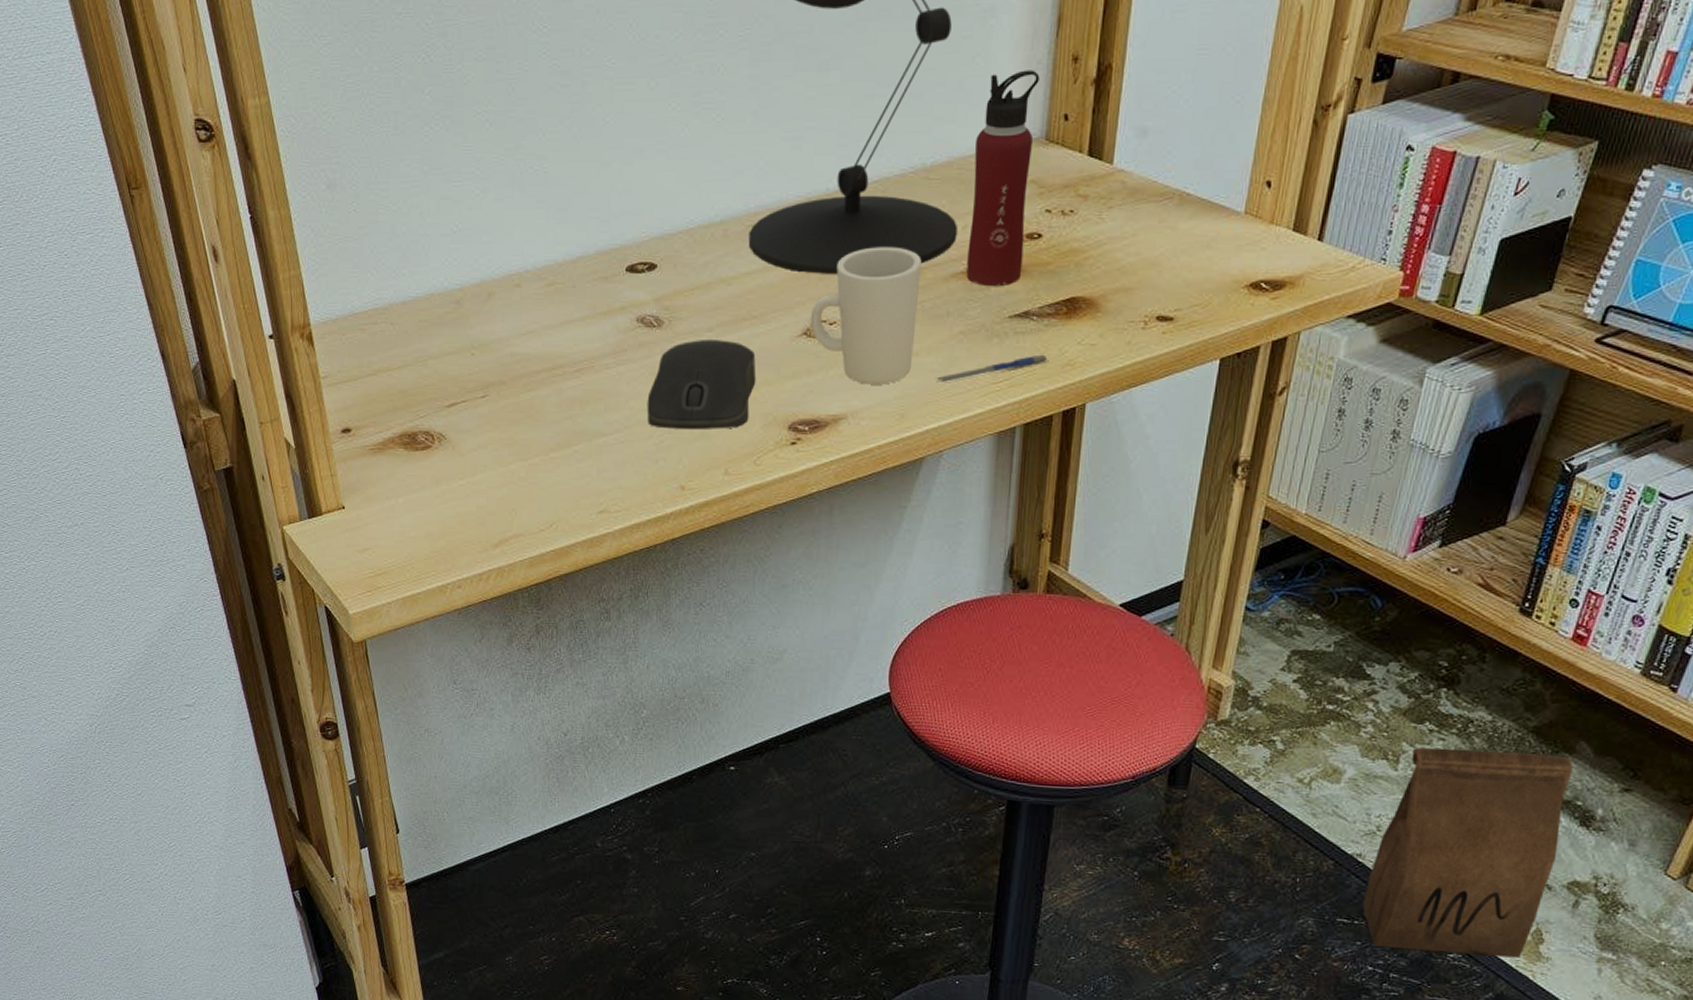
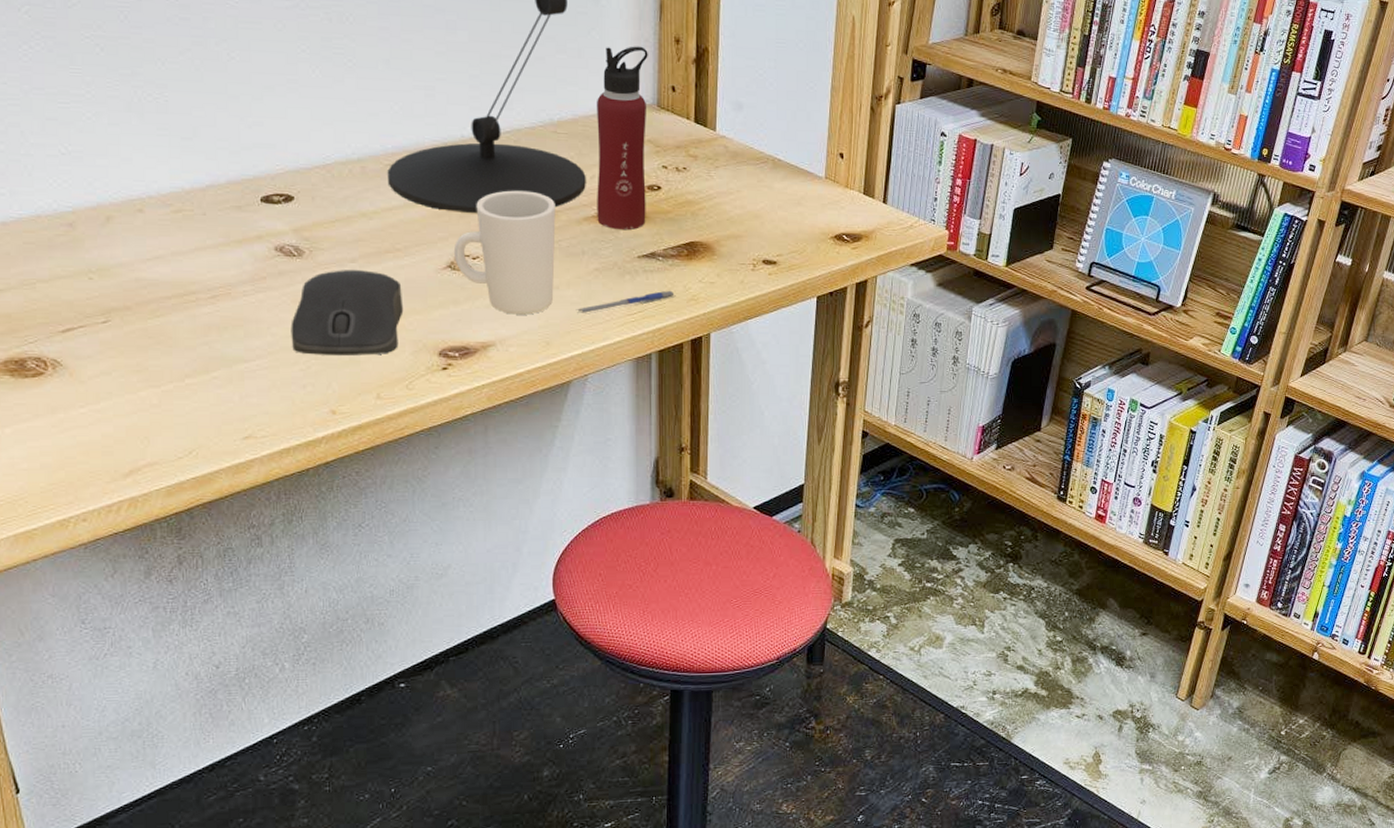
paper bag: present [1362,747,1573,958] -> none [969,610,1106,783]

